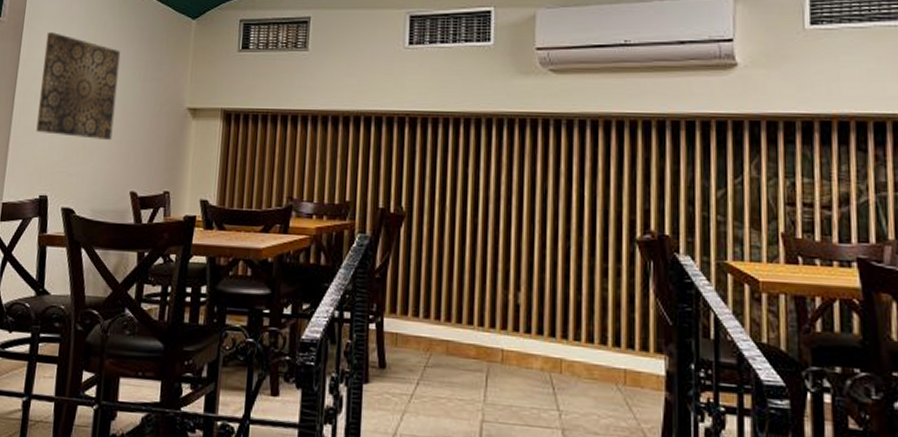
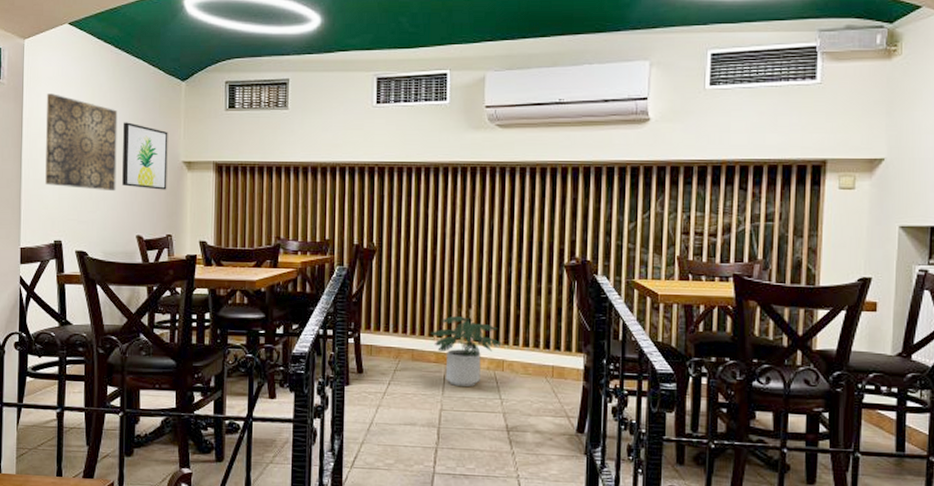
wall art: none [119,64,174,140] -> present [122,122,168,190]
potted plant: none [469,300,562,393] -> present [430,316,504,388]

